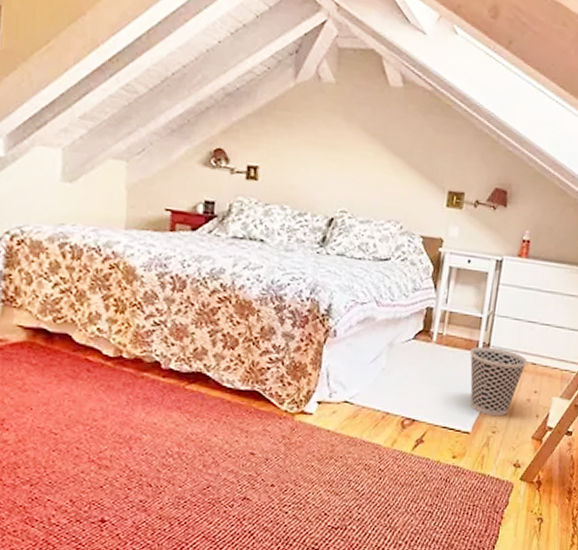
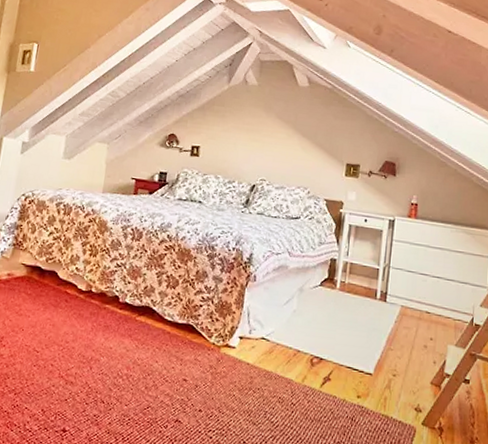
wastebasket: present [470,346,528,417] -> none [370,294,422,361]

